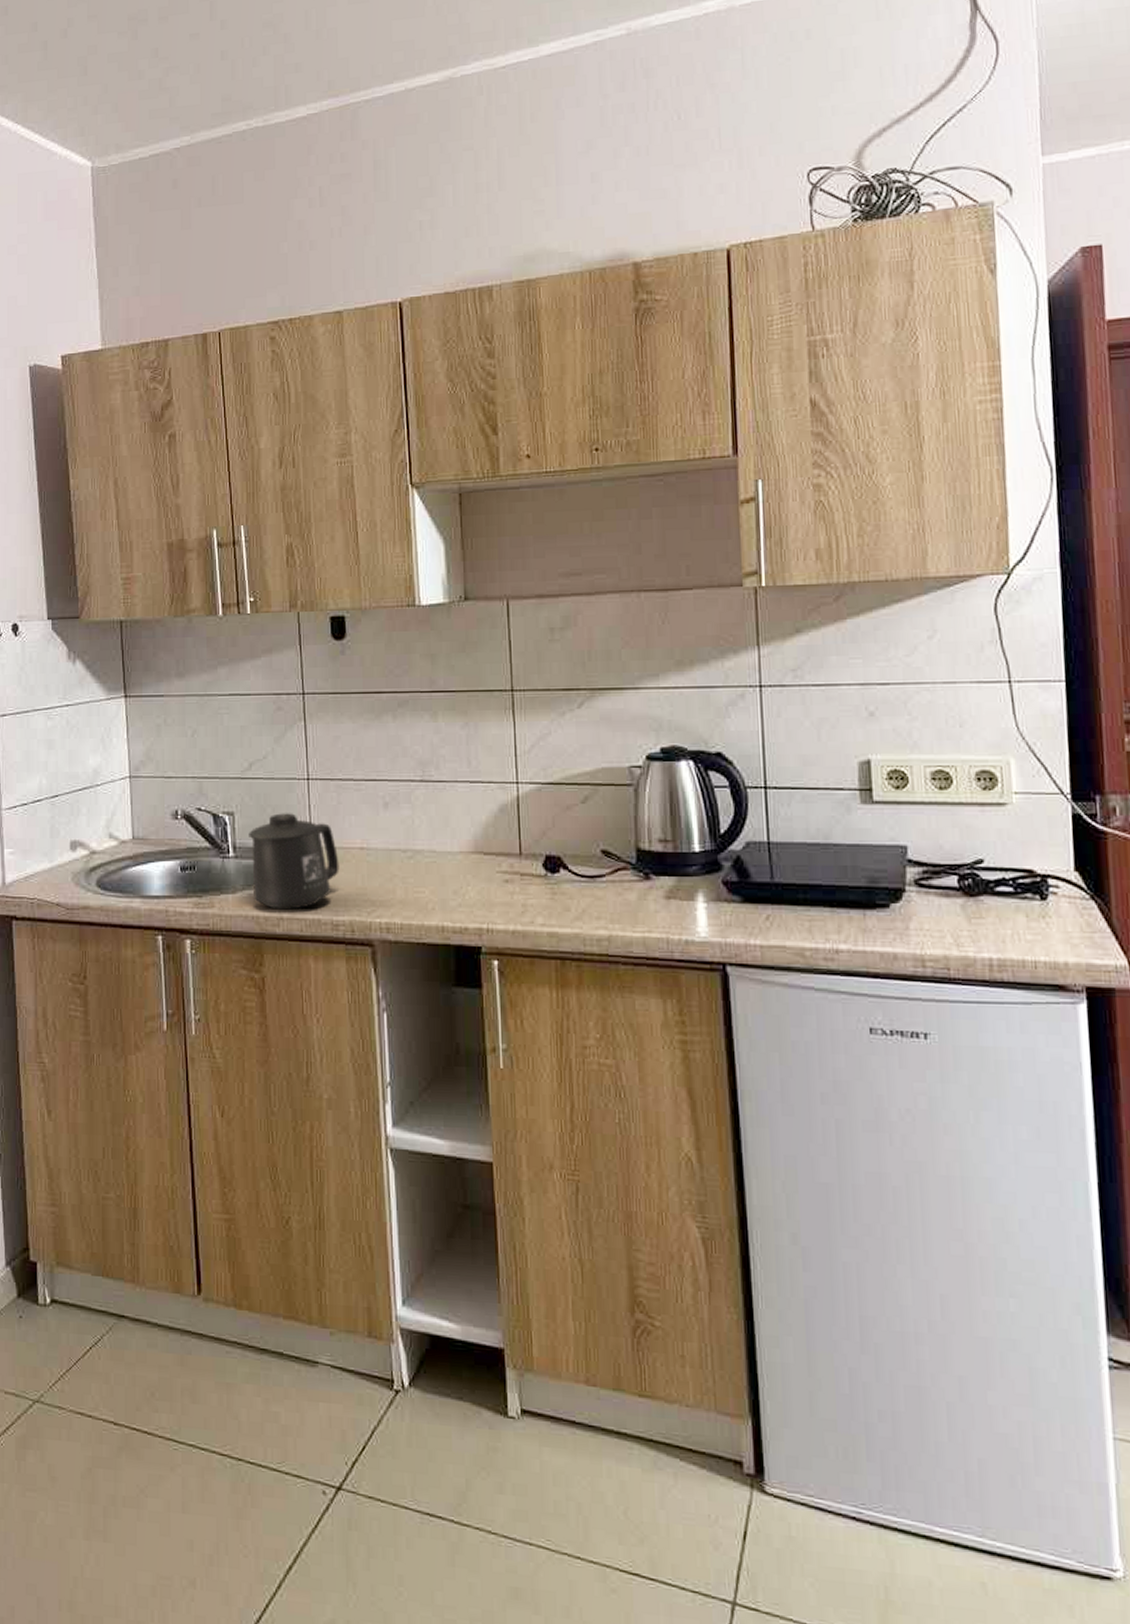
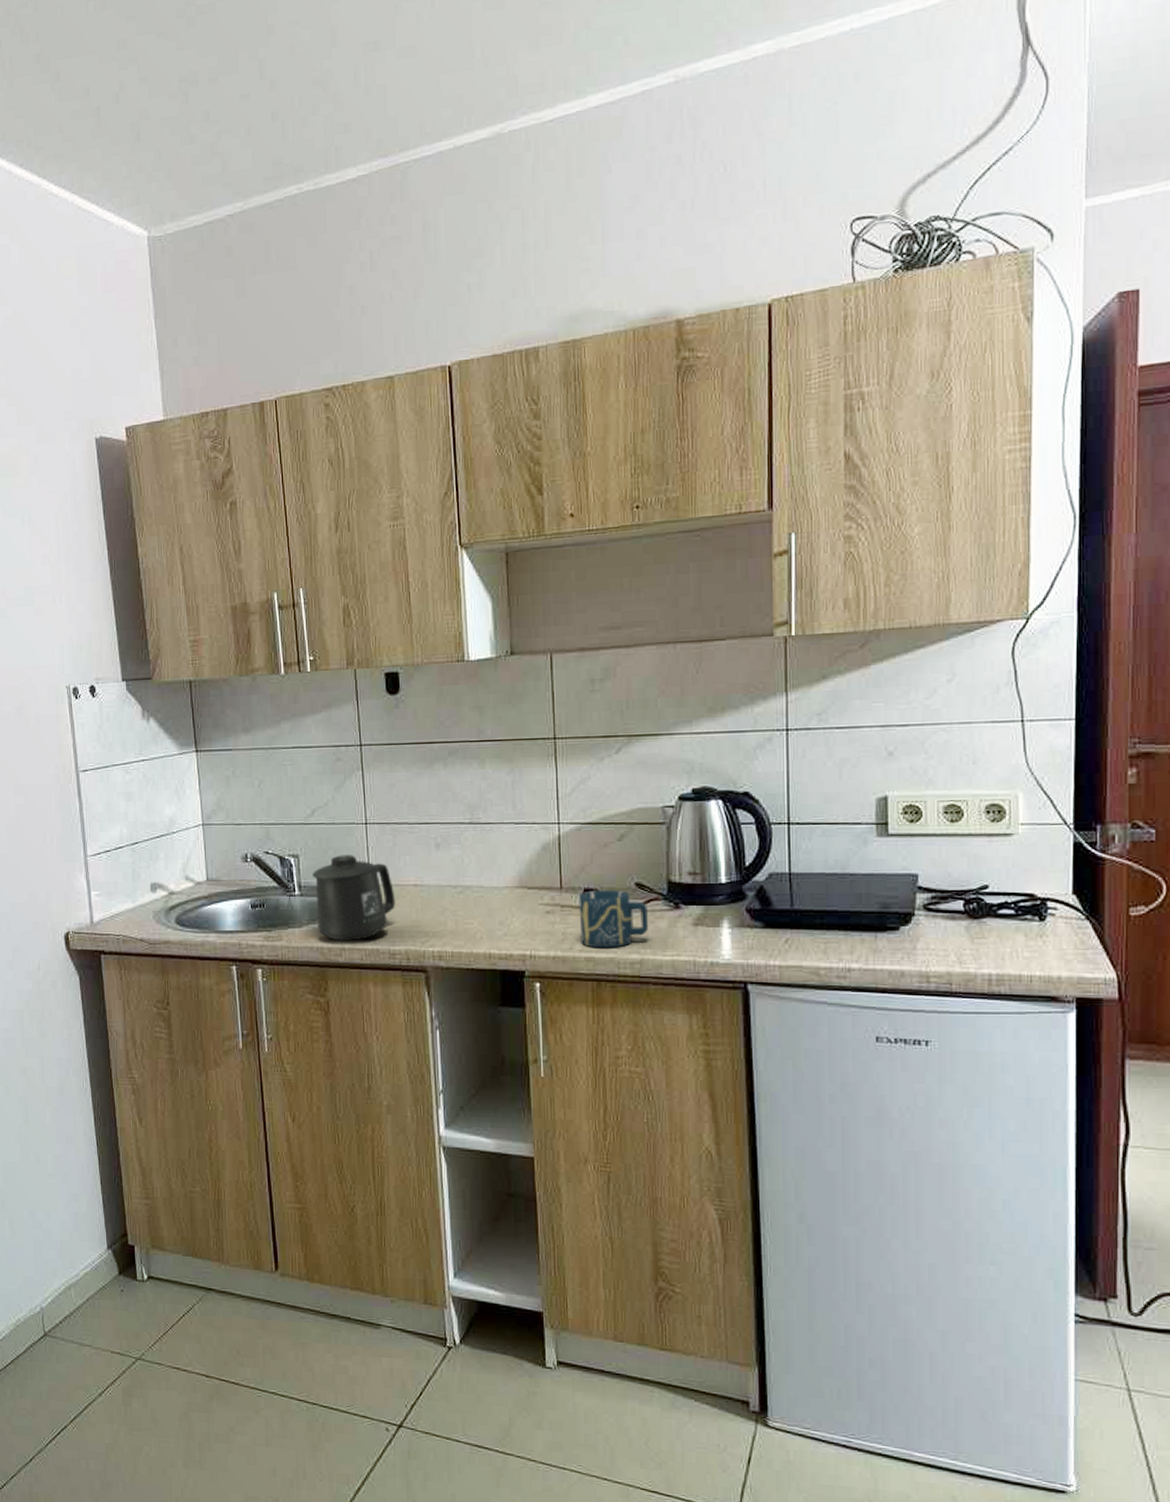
cup: none [539,858,616,923] -> present [578,890,648,948]

